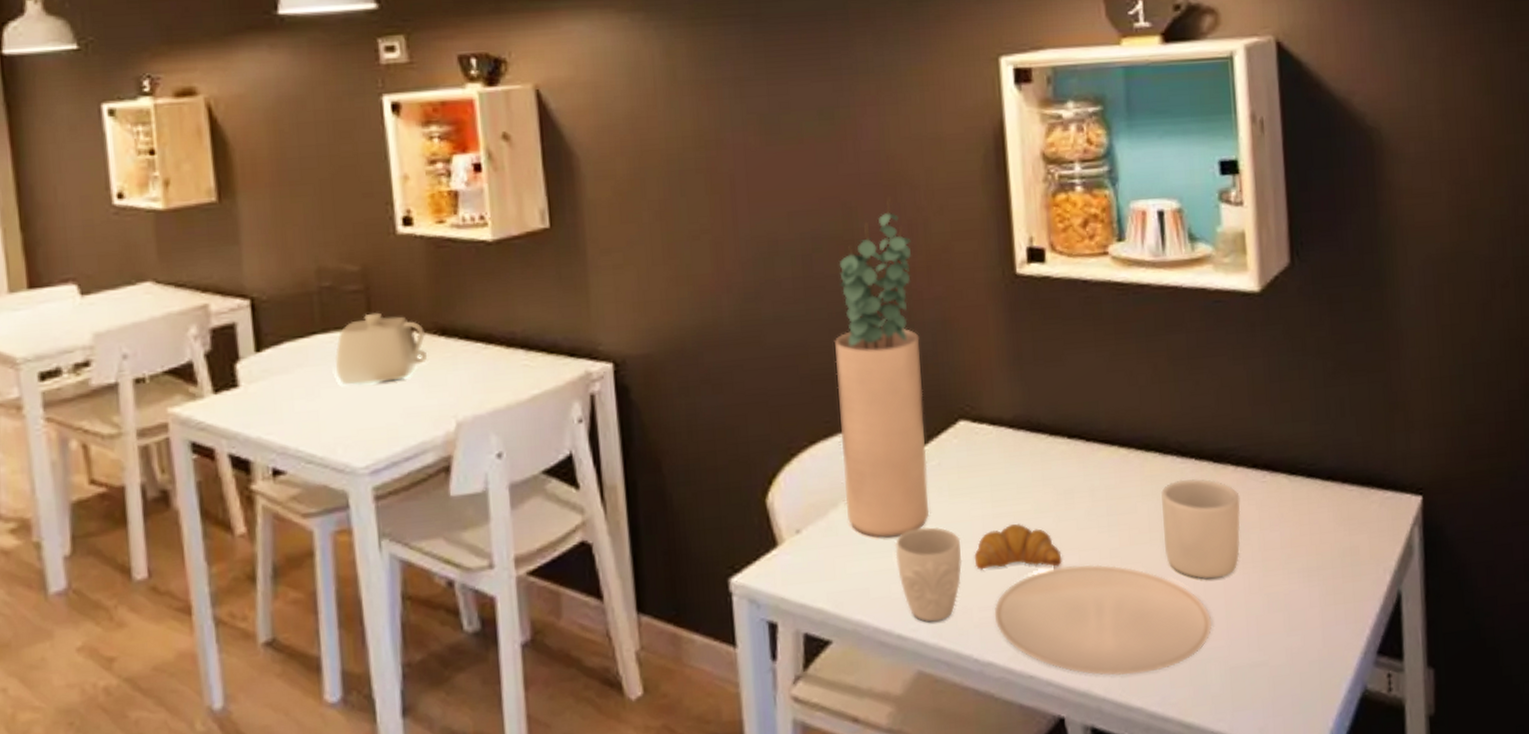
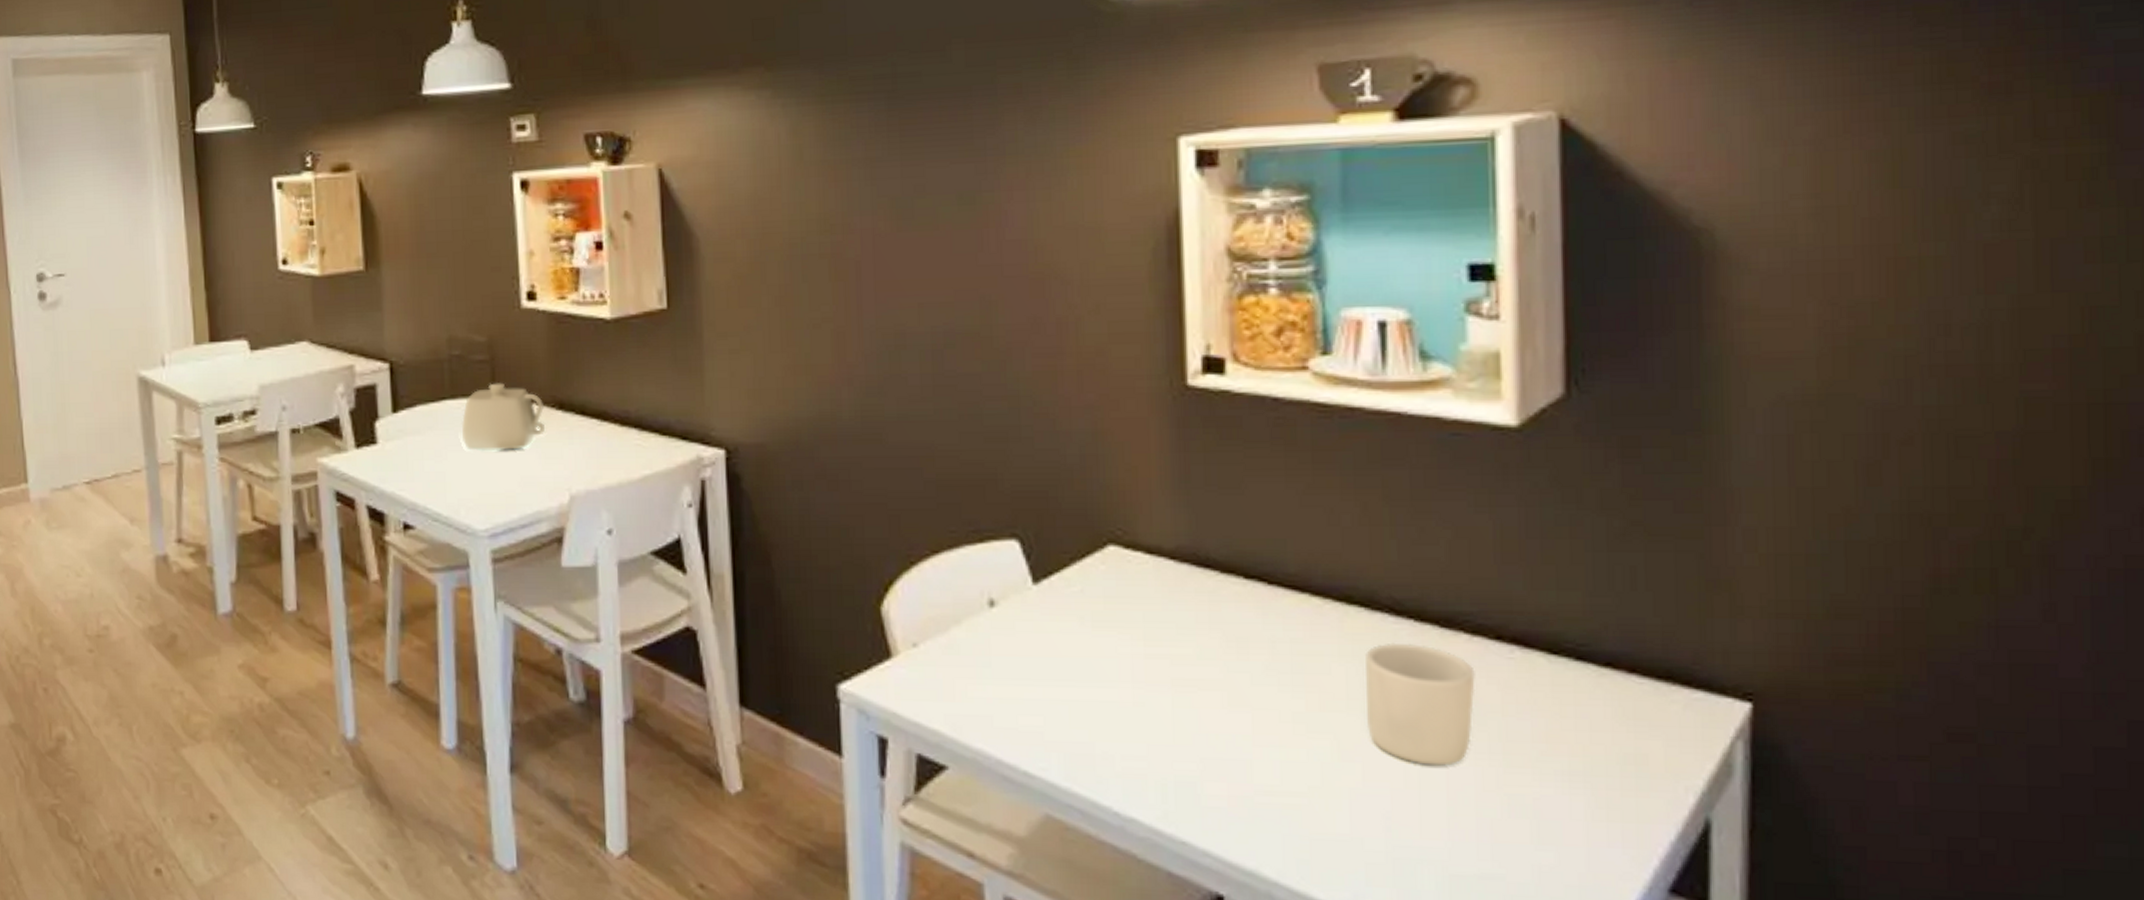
vase: present [833,196,929,538] -> none [964,291,1068,664]
cup: present [895,526,962,622] -> none [1025,658,1105,764]
croissant: present [974,524,1062,570] -> none [1119,669,1230,723]
plate: present [994,564,1212,676] -> none [1141,725,1428,863]

